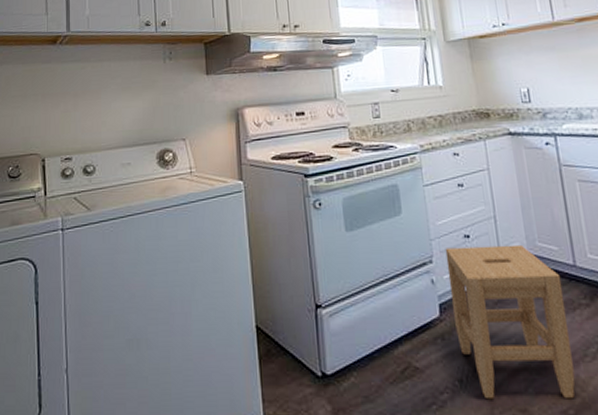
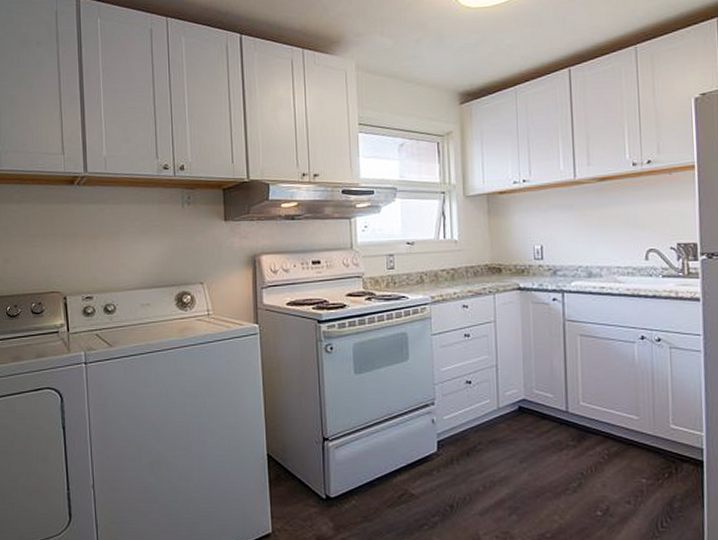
stool: present [445,244,575,400] -> none [447,391,555,525]

